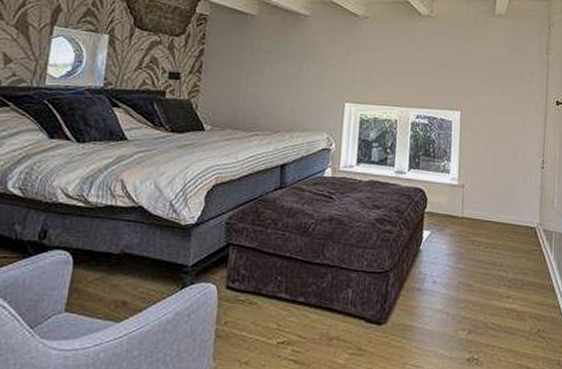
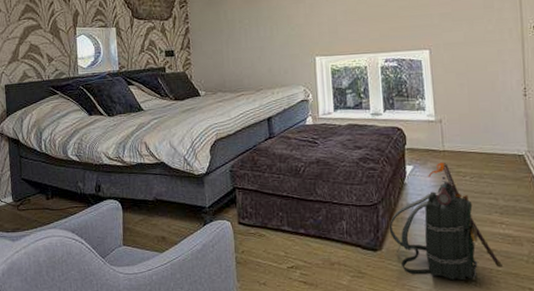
backpack: none [397,229,506,359] -> present [389,162,504,281]

